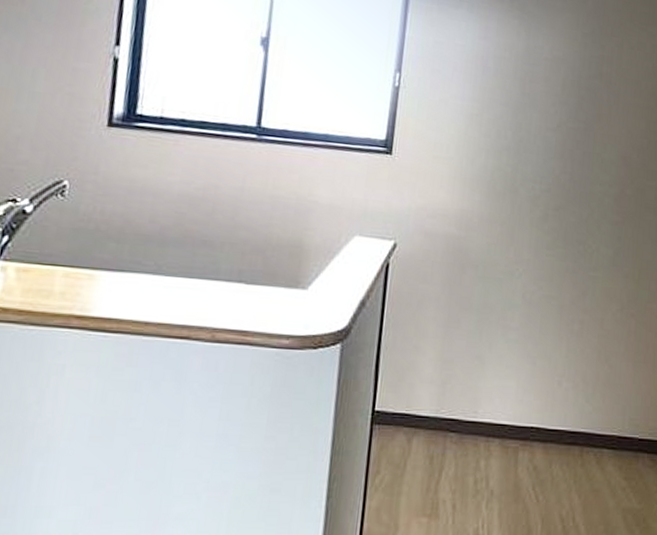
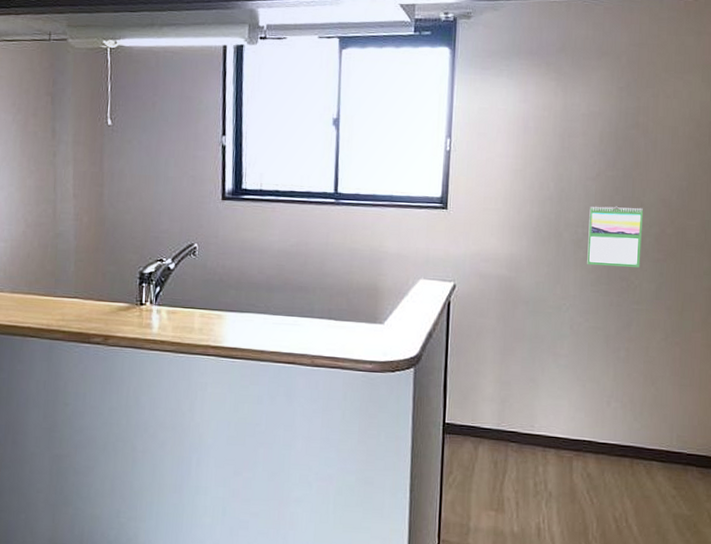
calendar: none [543,161,603,230] -> present [587,206,643,268]

